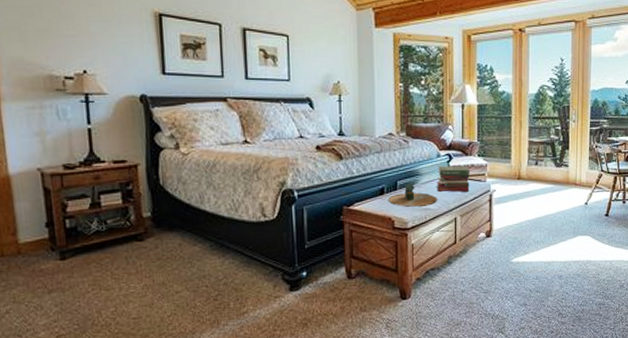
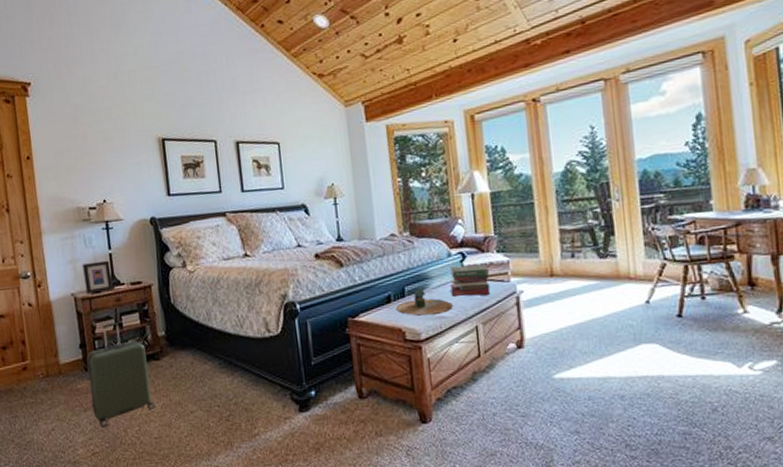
picture frame: none [53,135,91,170] -> present [83,260,113,294]
suitcase: none [54,202,135,309] -> present [86,323,155,428]

